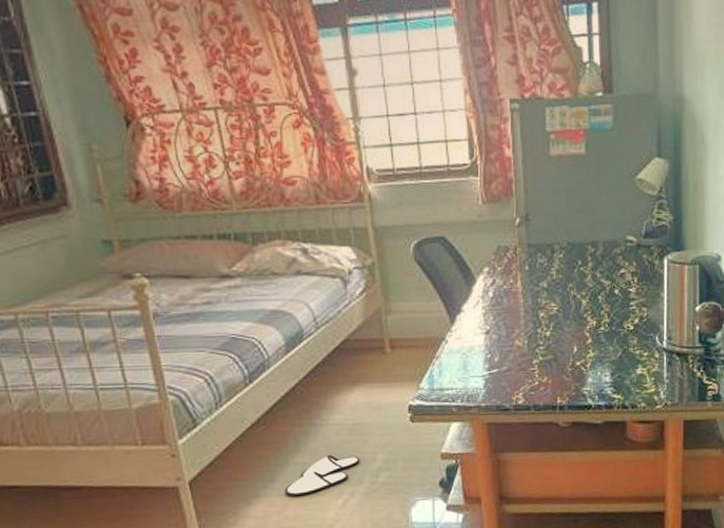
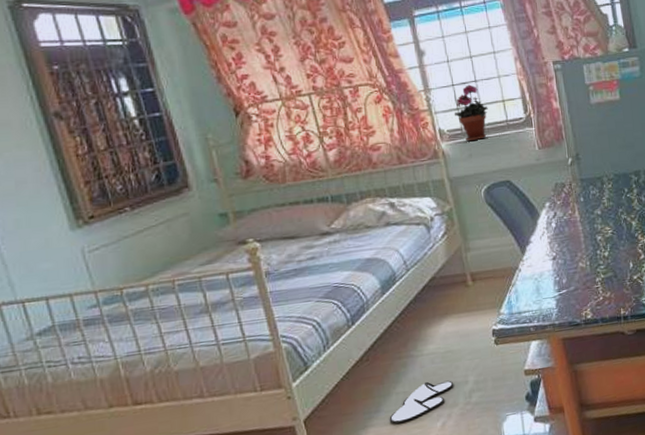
potted plant: none [386,117,427,186] -> present [454,85,488,142]

